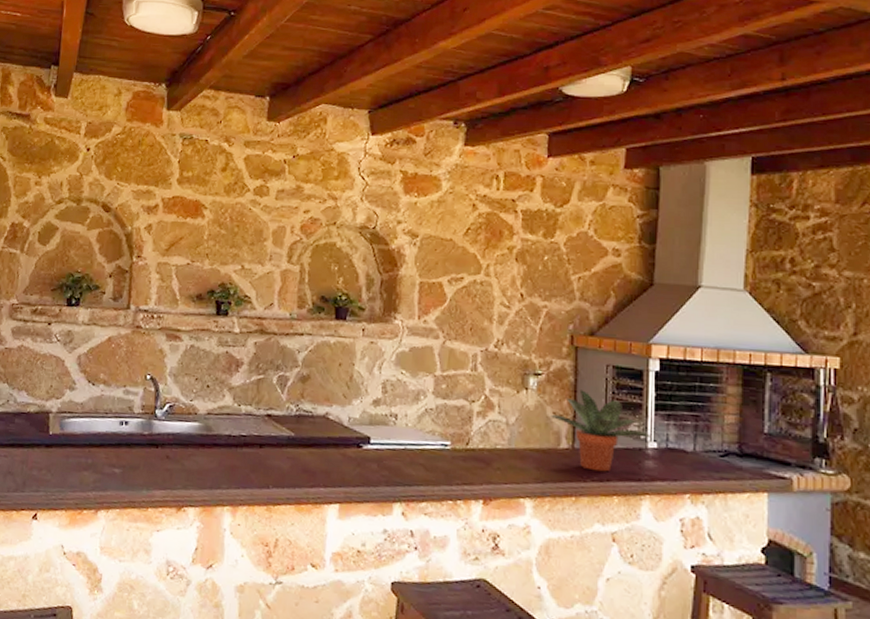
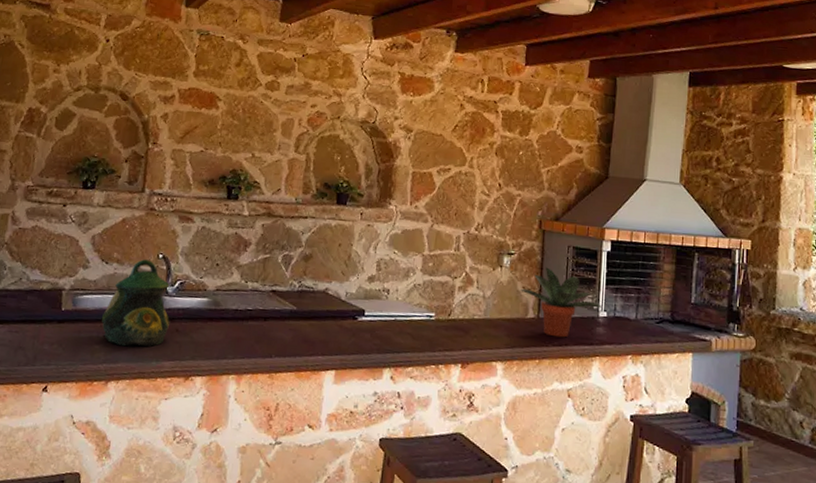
ceramic pitcher: none [90,380,160,474] -> present [102,259,171,347]

